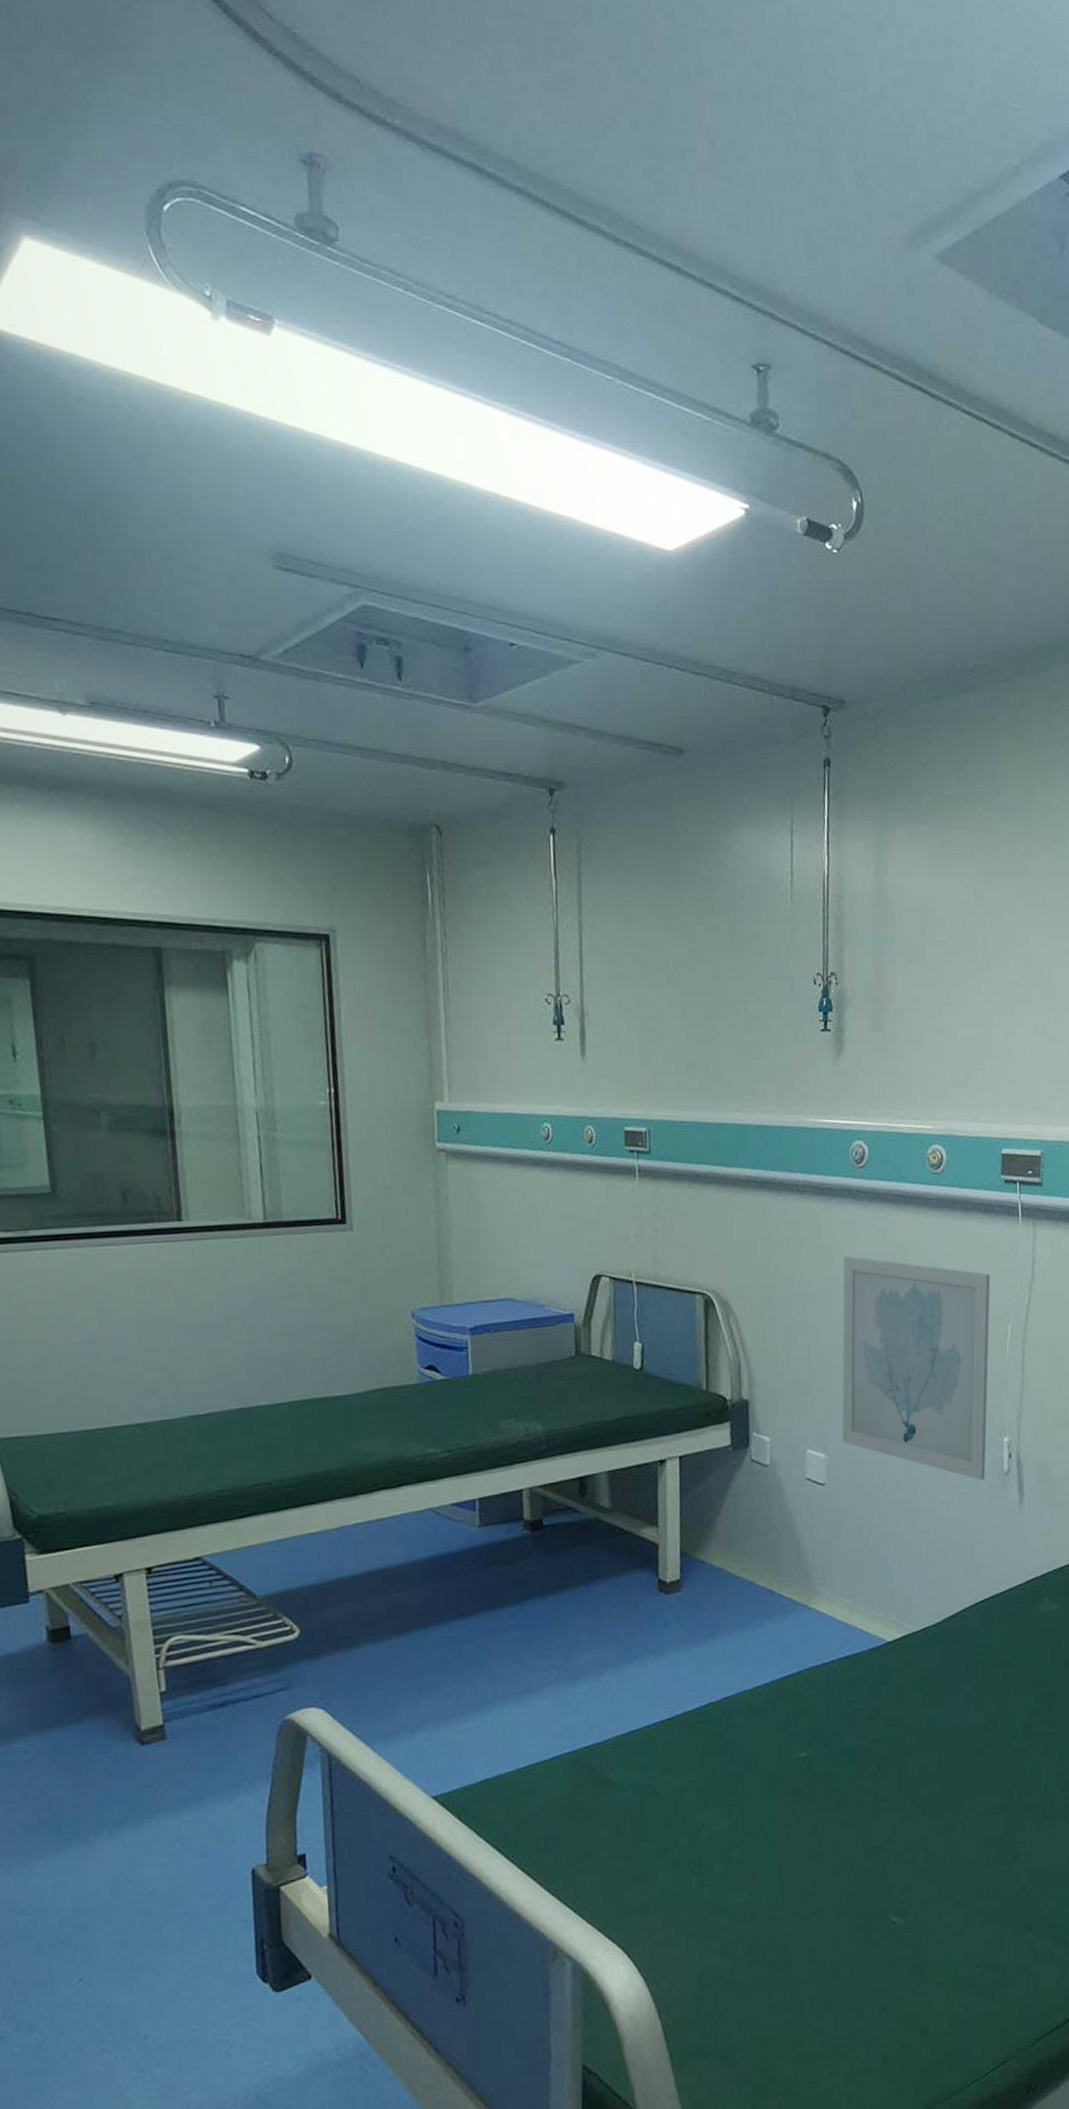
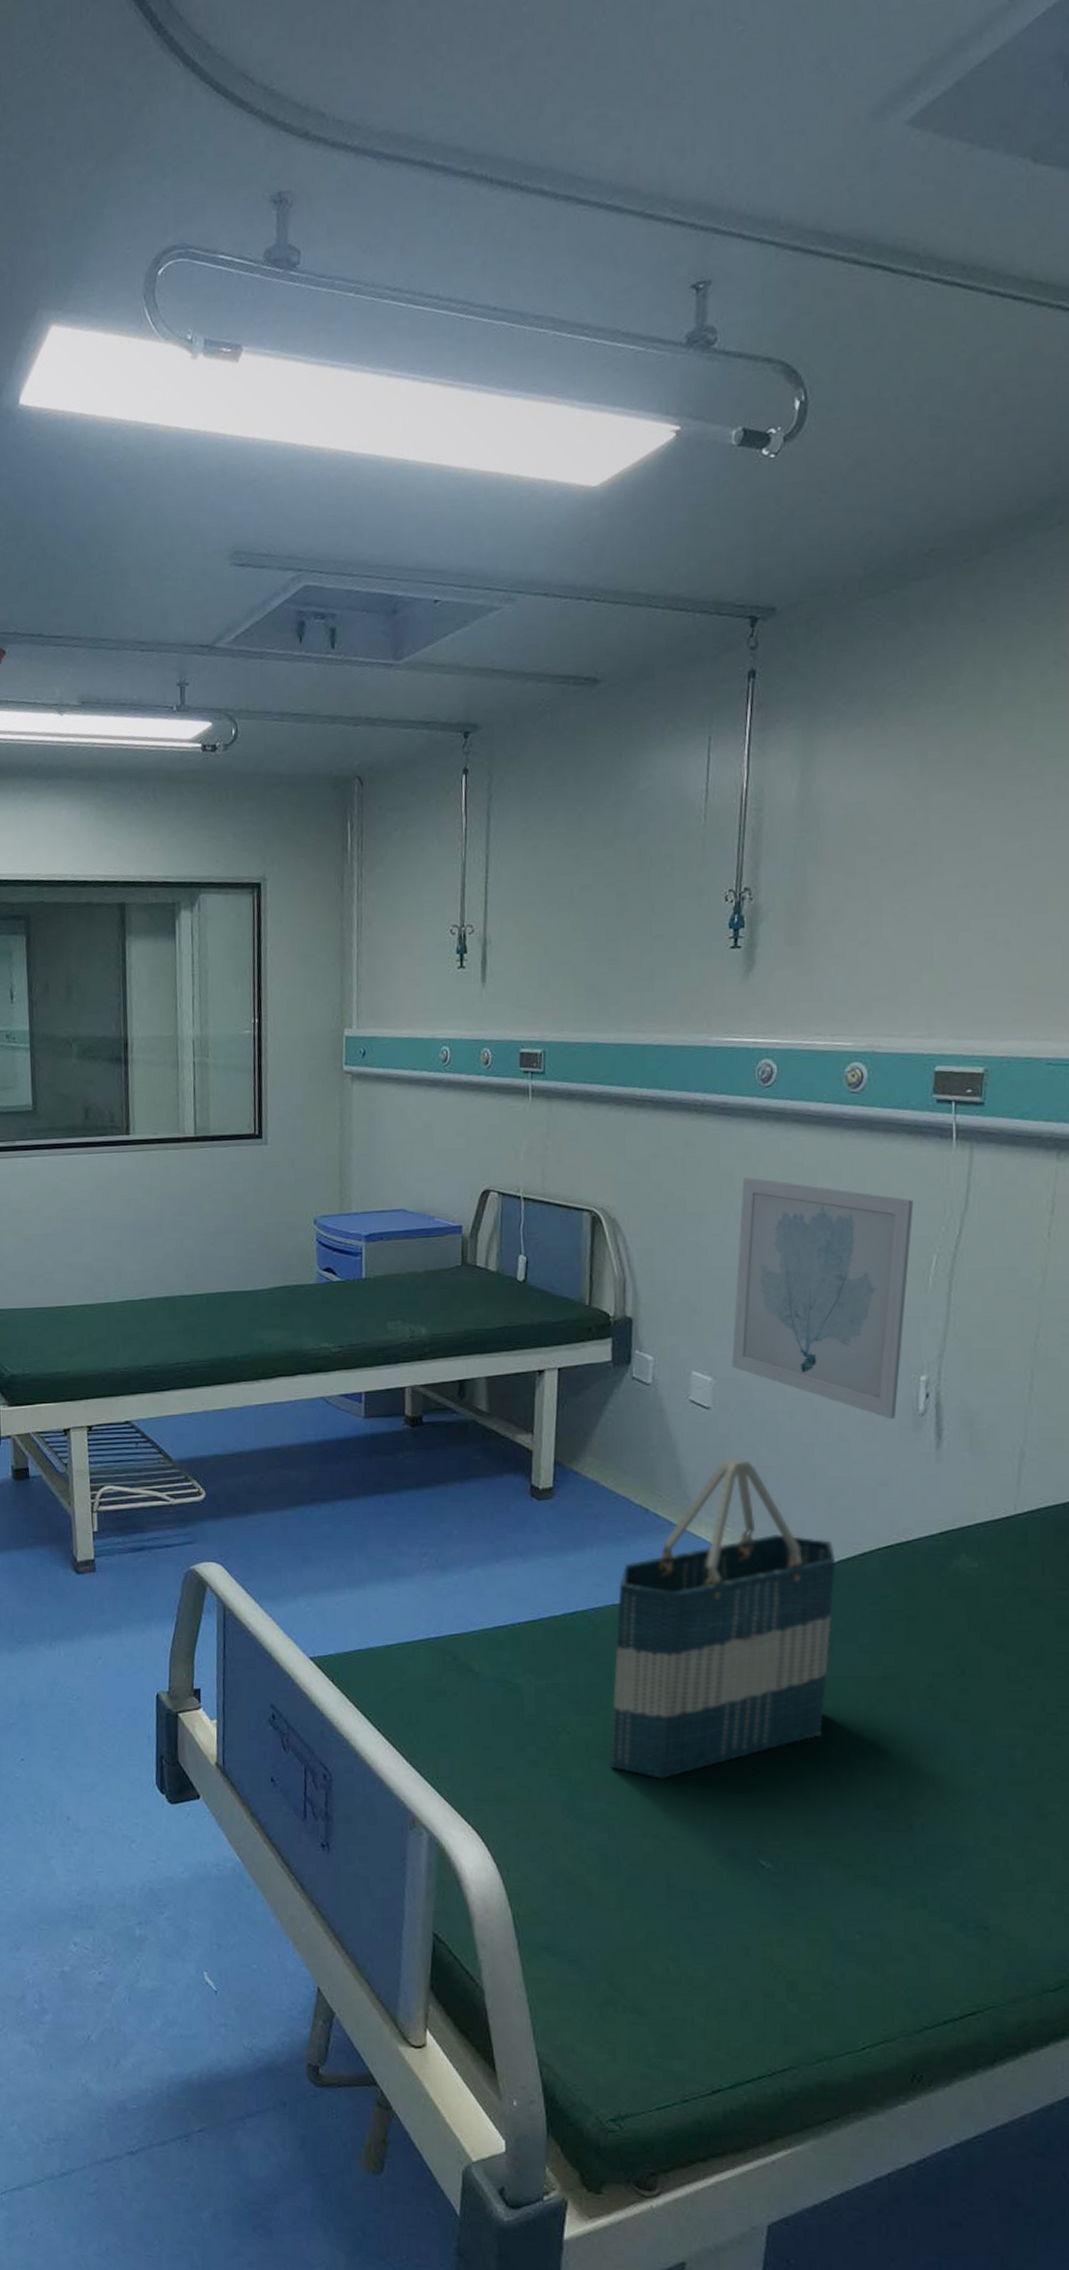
tote bag: none [748,1530,943,1858] -> present [609,1458,837,1779]

